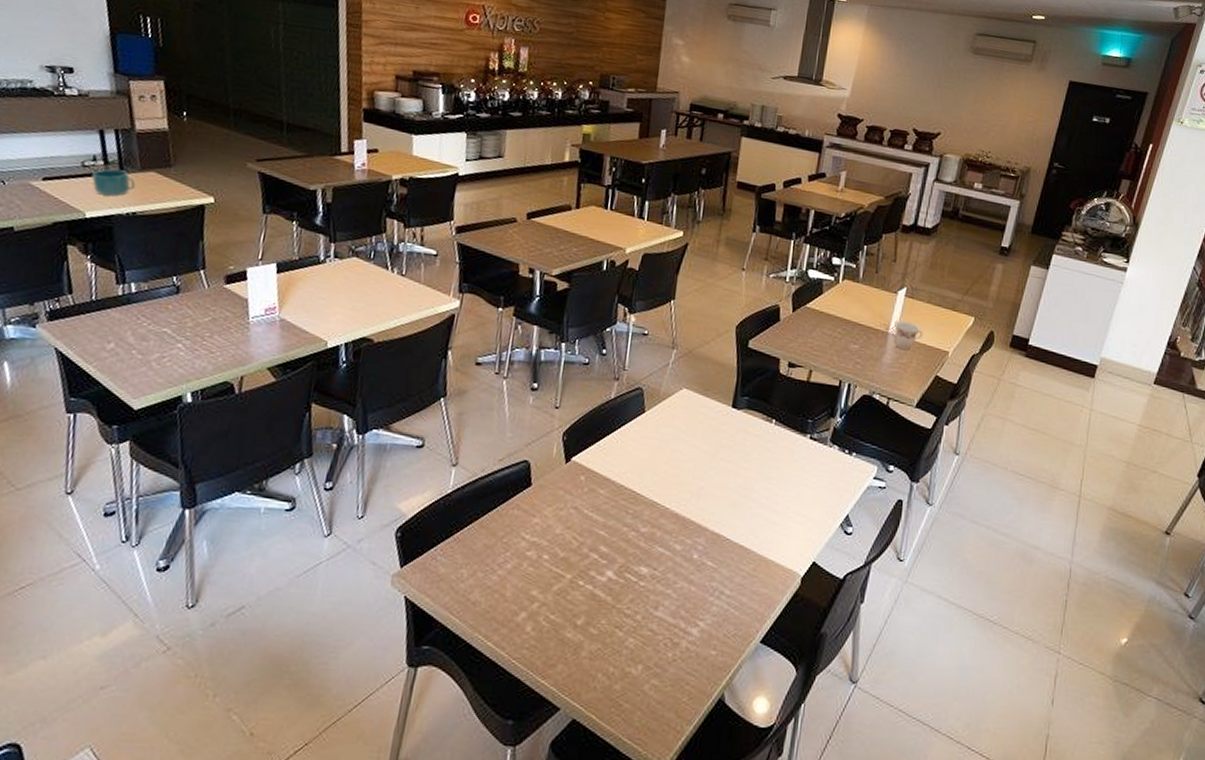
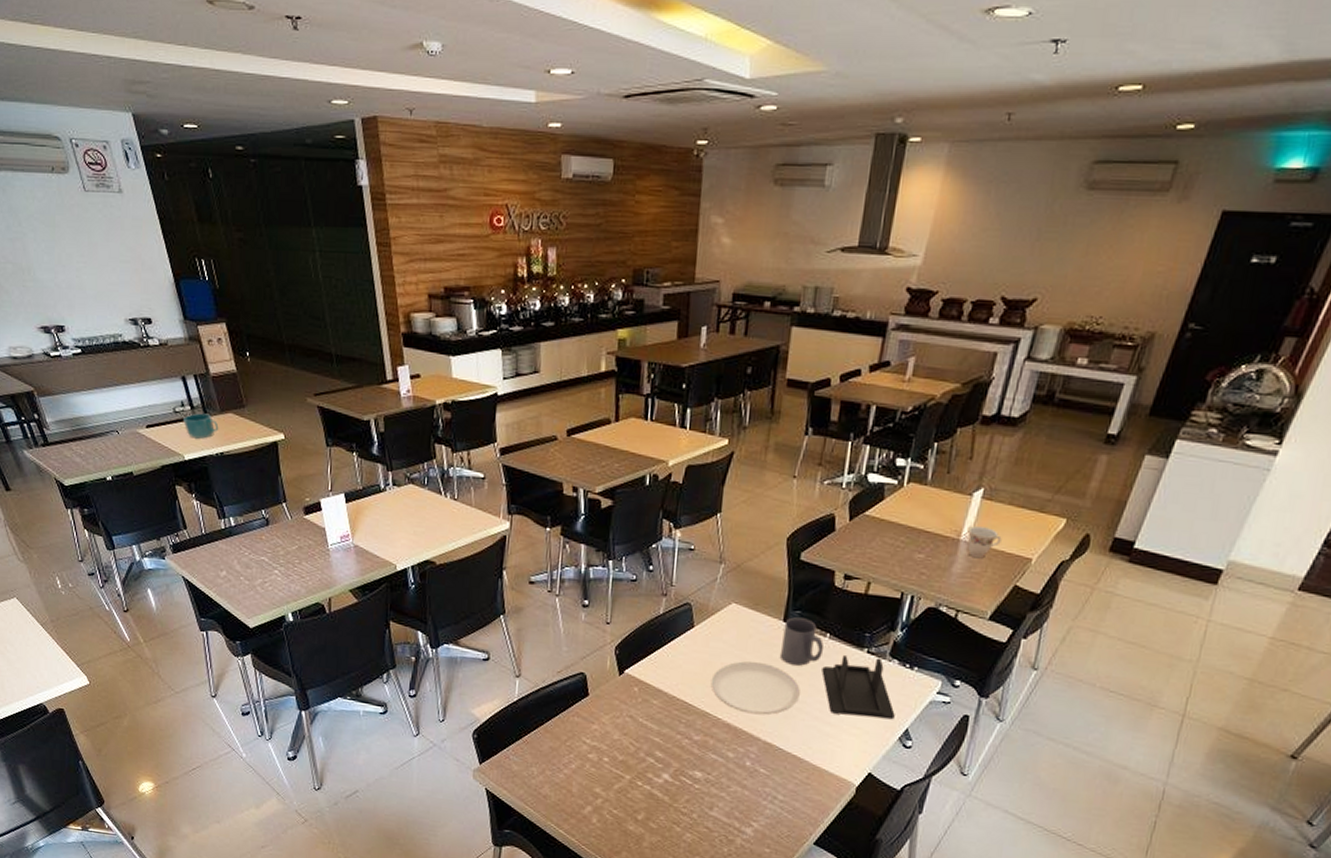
plate: none [659,447,748,504] -> present [710,661,800,715]
cup: none [728,403,770,452] -> present [779,617,823,666]
napkin holder: none [768,440,836,505] -> present [822,654,895,718]

